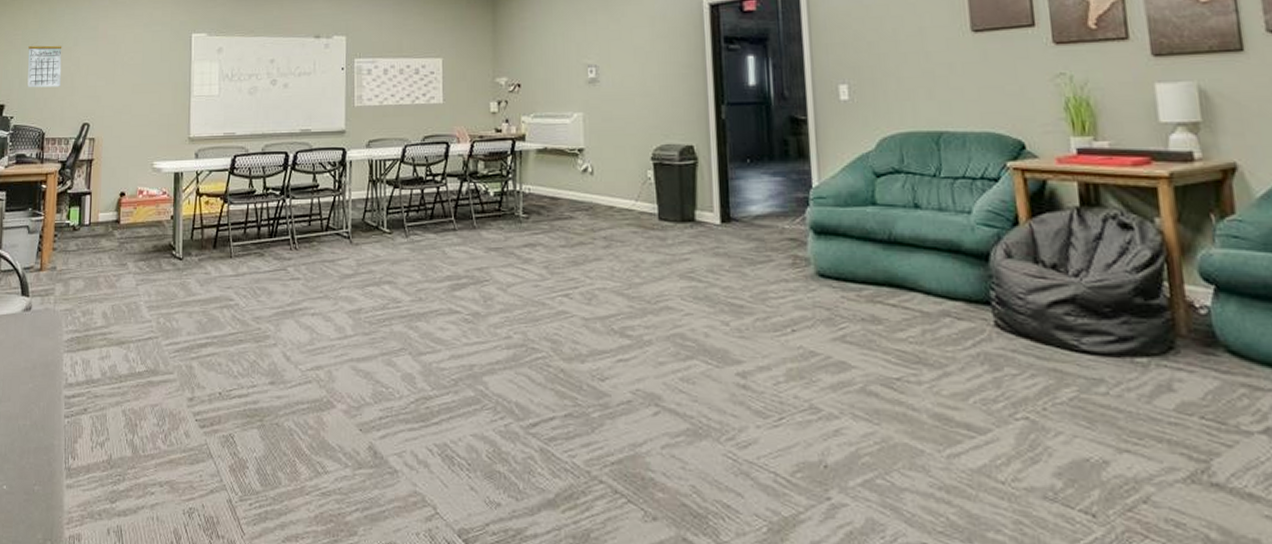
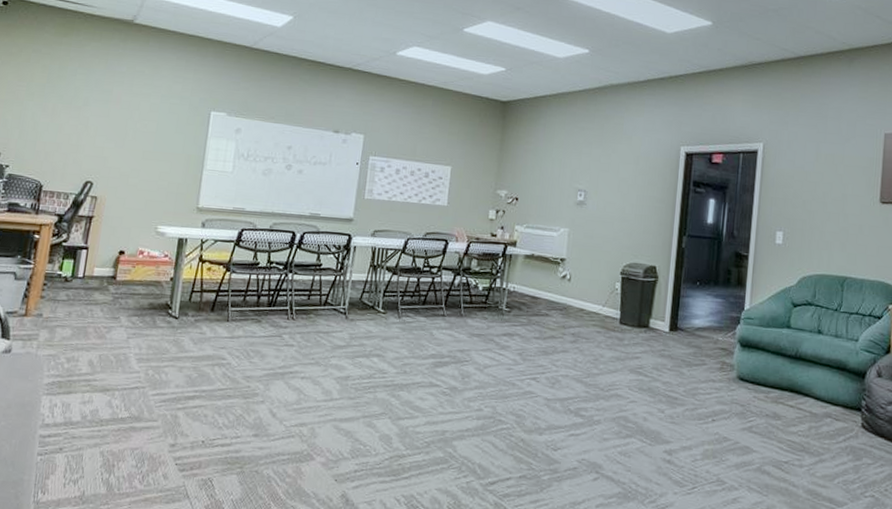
calendar: present [27,45,62,88] -> none [27,98,71,143]

